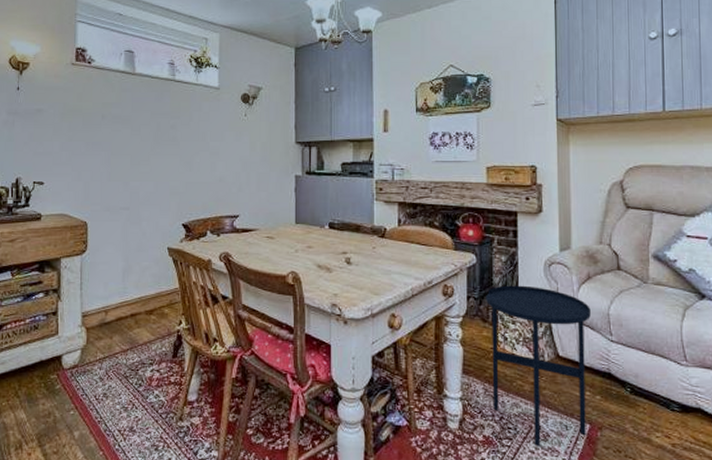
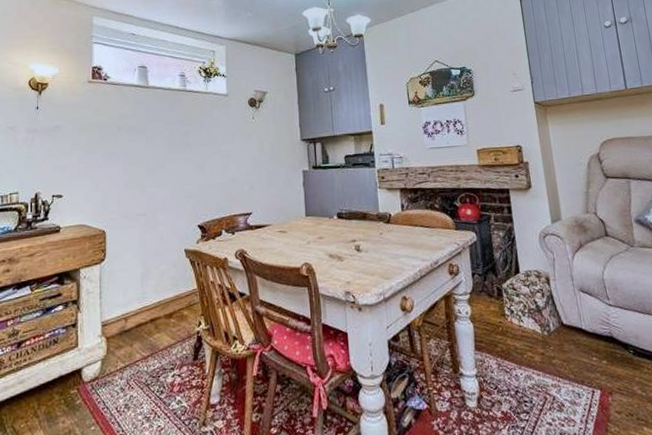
side table: present [486,285,591,447] -> none [489,258,598,418]

